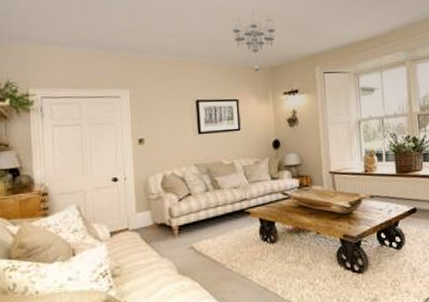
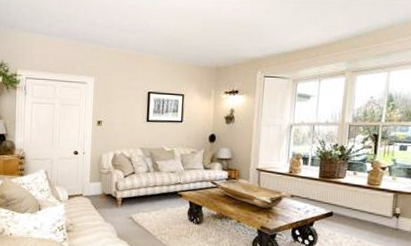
chandelier: present [232,10,275,71] -> none [186,12,226,70]

